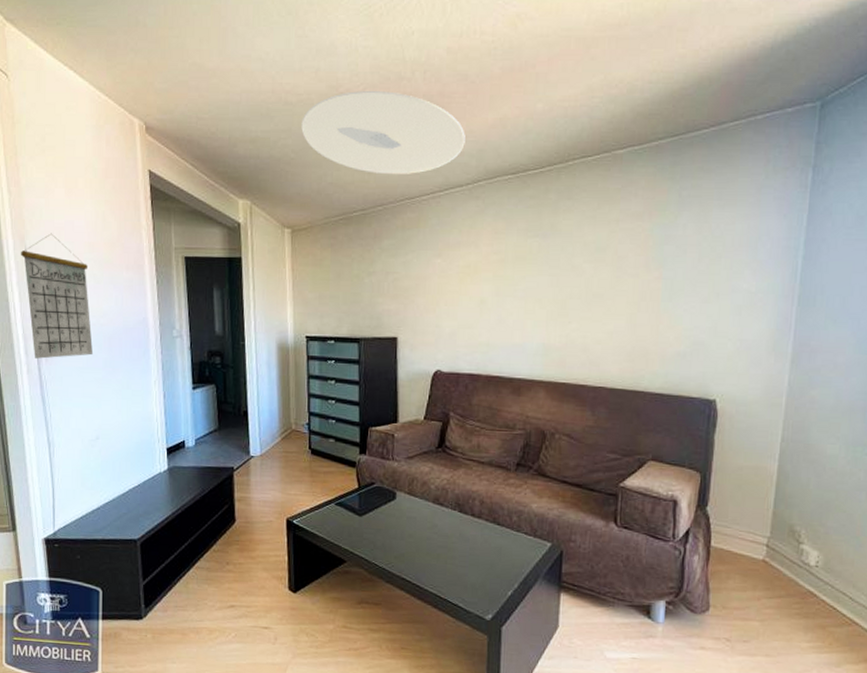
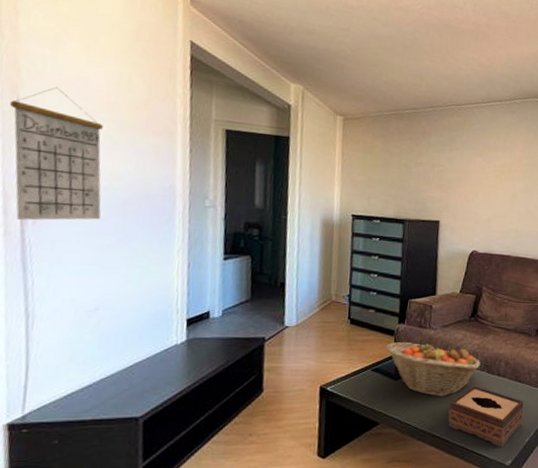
ceiling light: present [301,91,465,175] -> none [359,7,506,85]
fruit basket: none [348,474,451,537] -> present [386,342,480,397]
tissue box: none [418,526,505,599] -> present [448,386,524,447]

